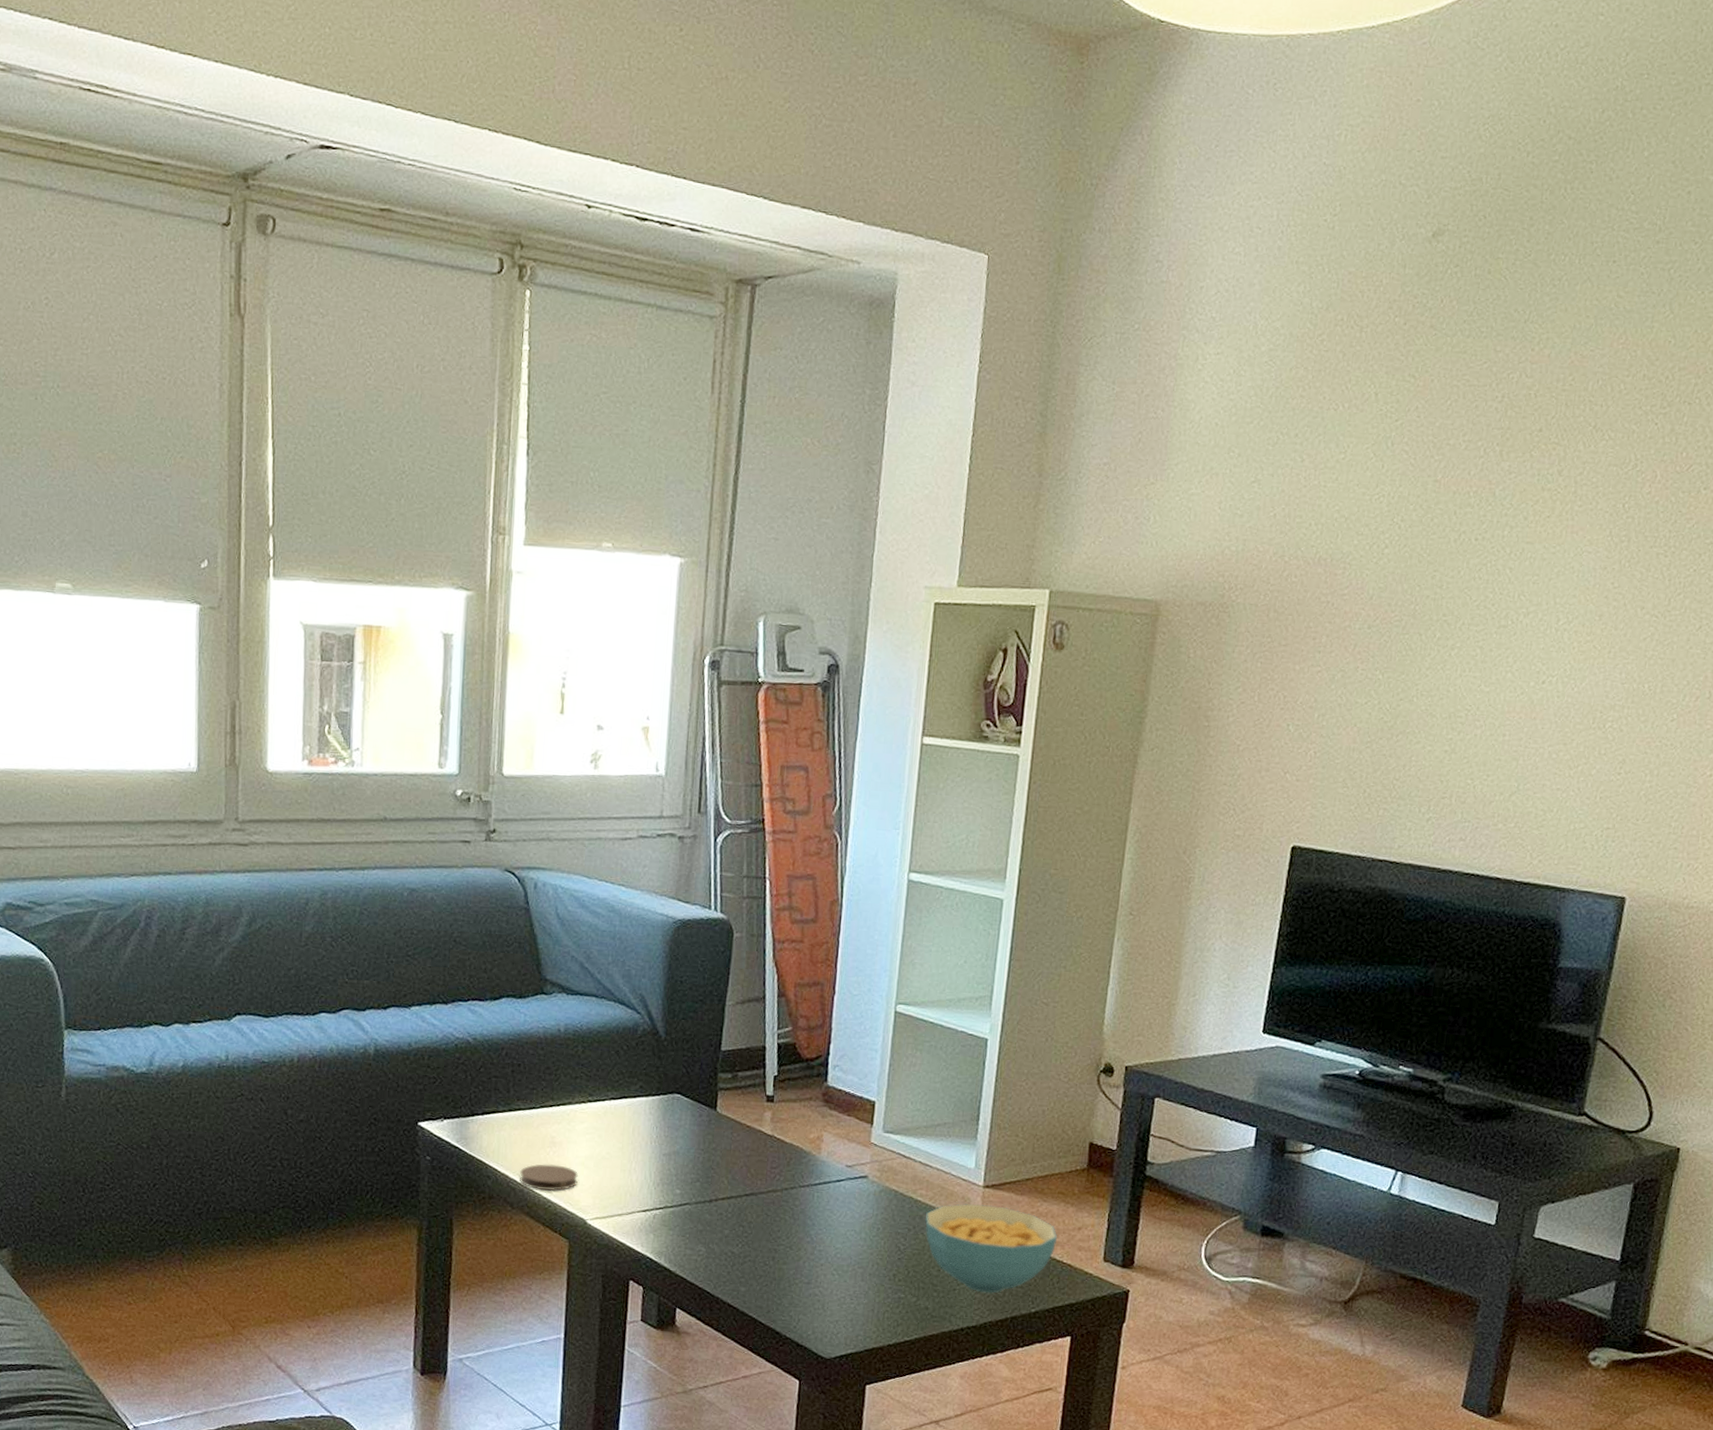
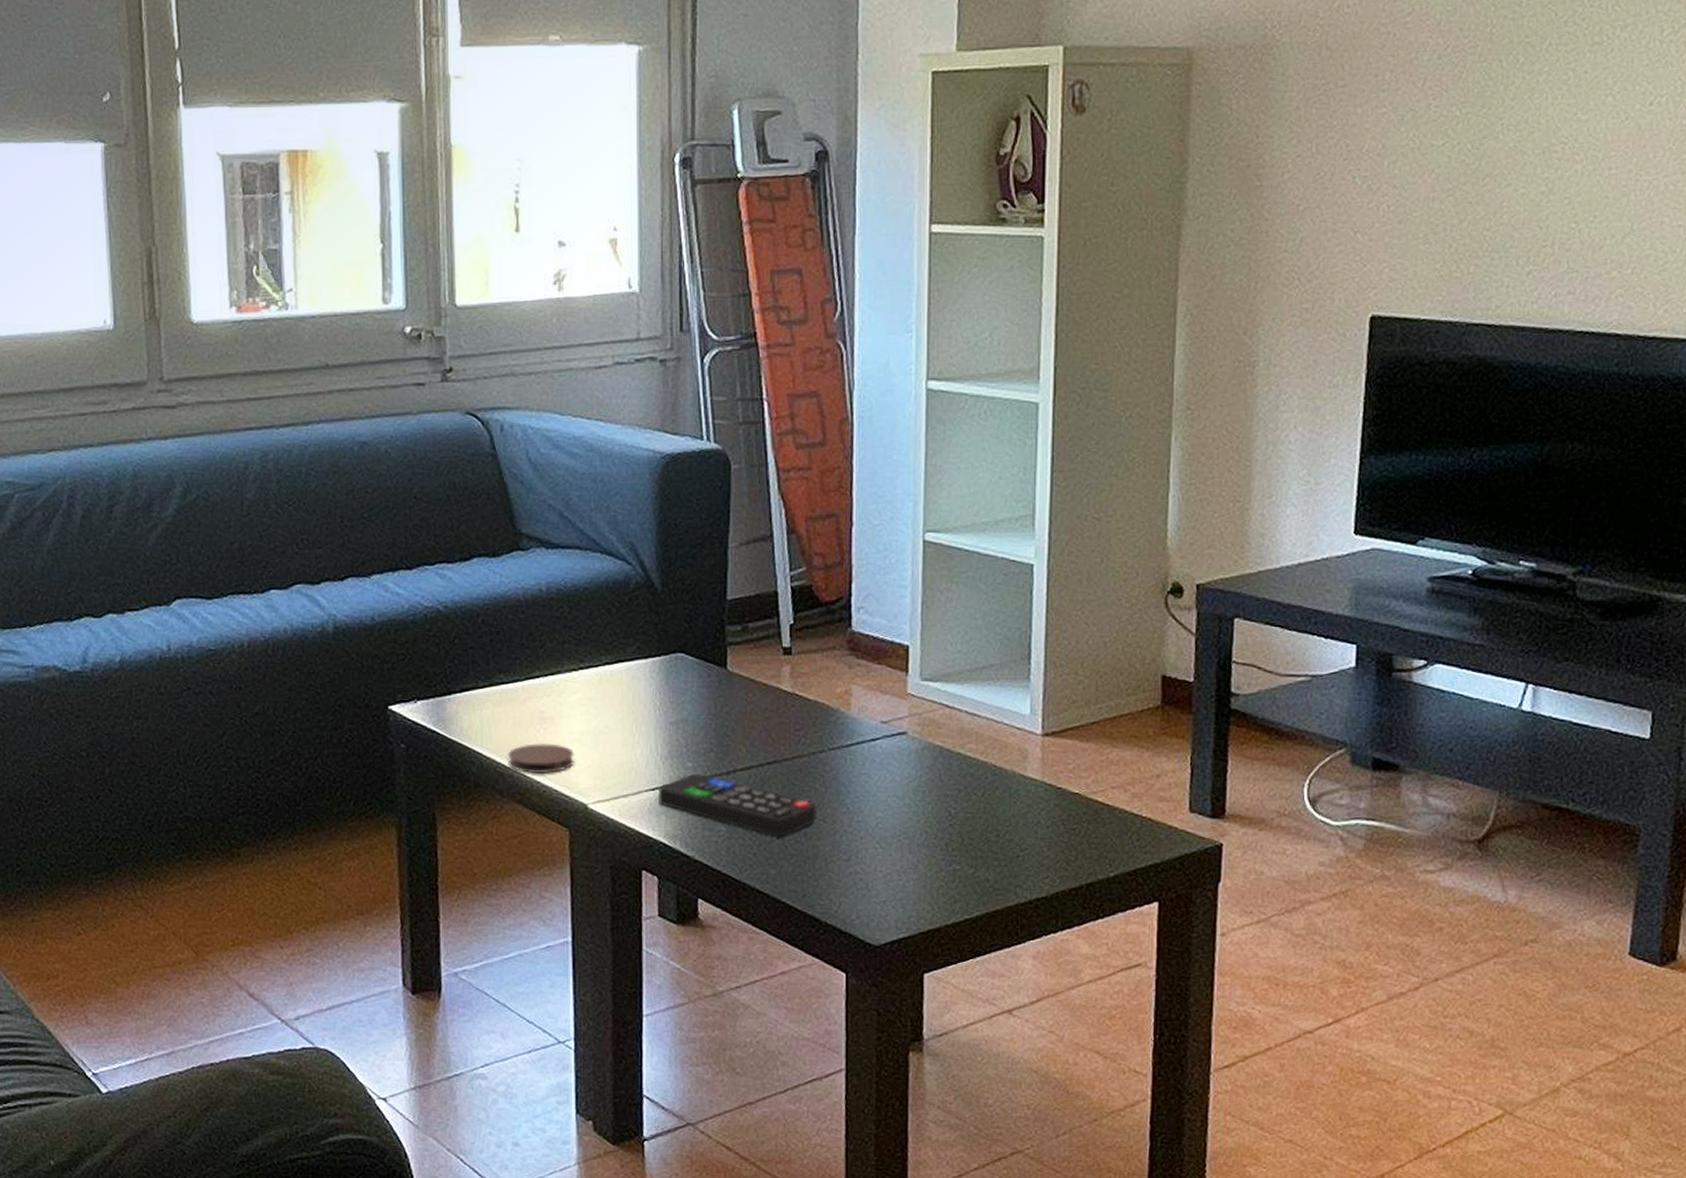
remote control: none [648,1200,785,1259] -> present [657,774,817,837]
cereal bowl: present [925,1203,1058,1293] -> none [977,755,1134,858]

